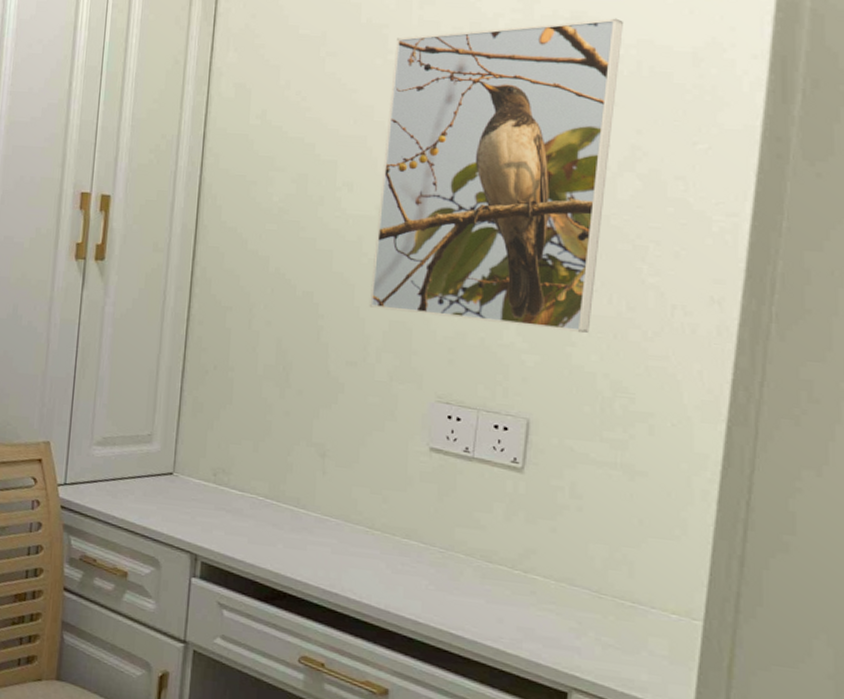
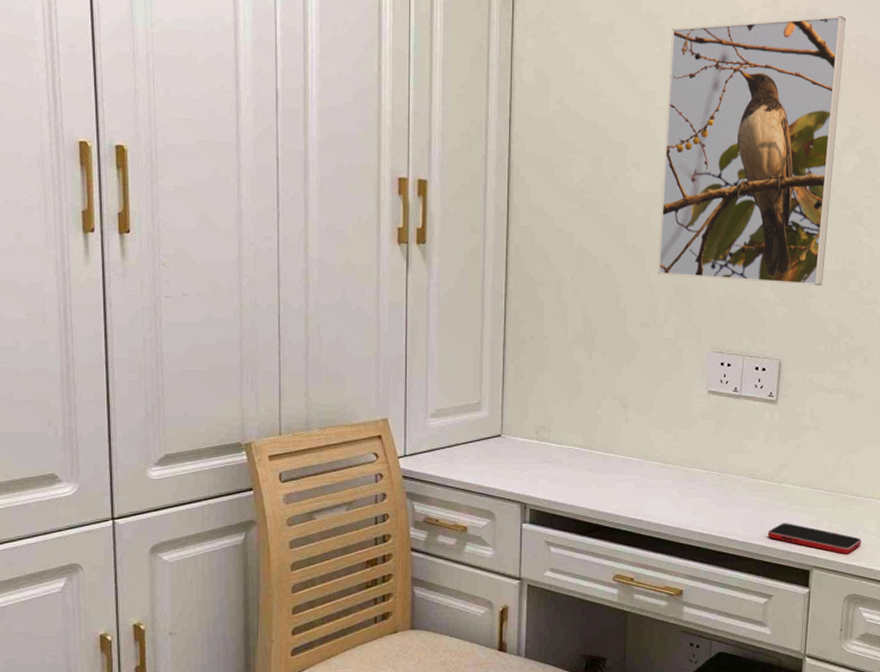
smartphone: none [507,624,646,680] -> present [767,523,862,554]

